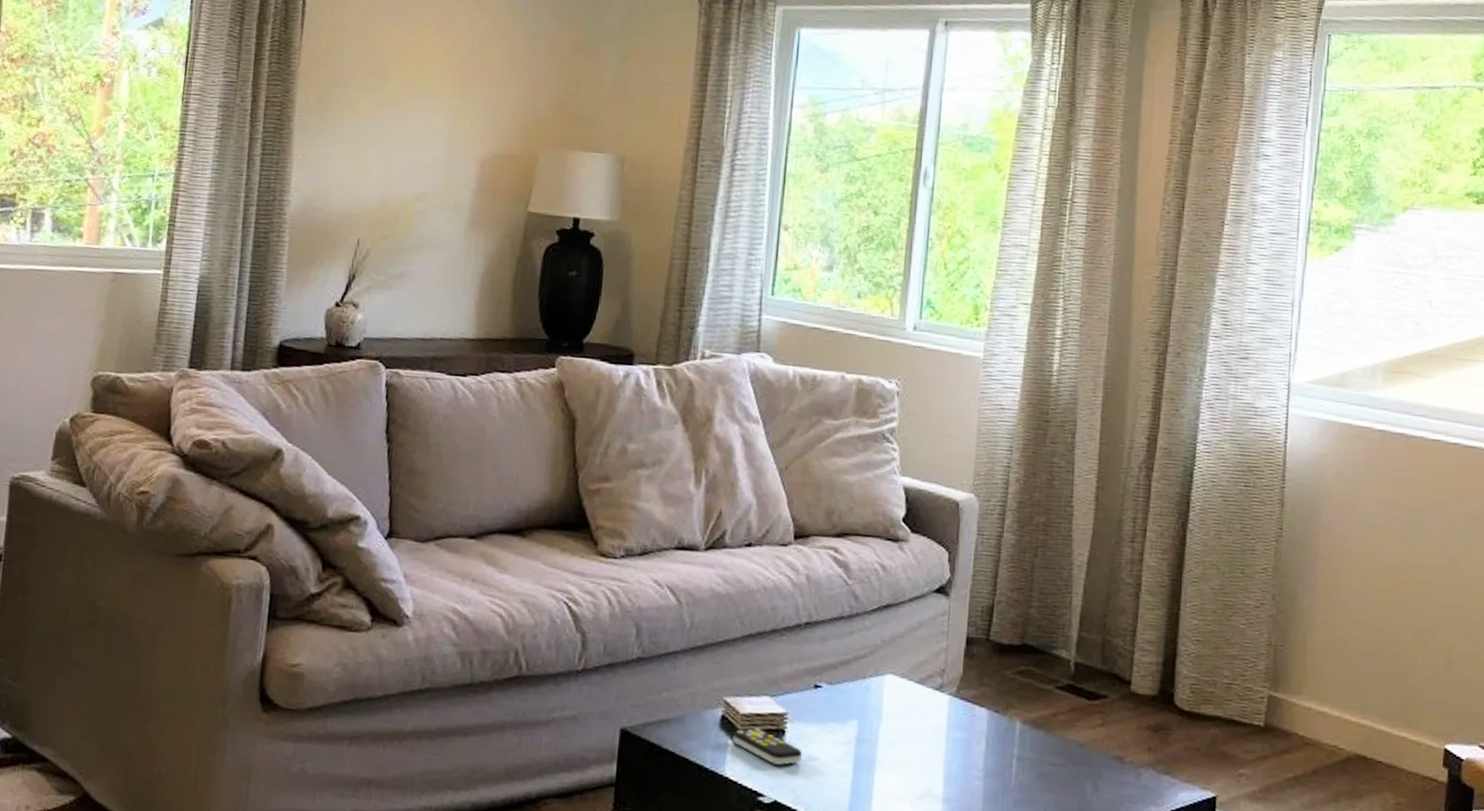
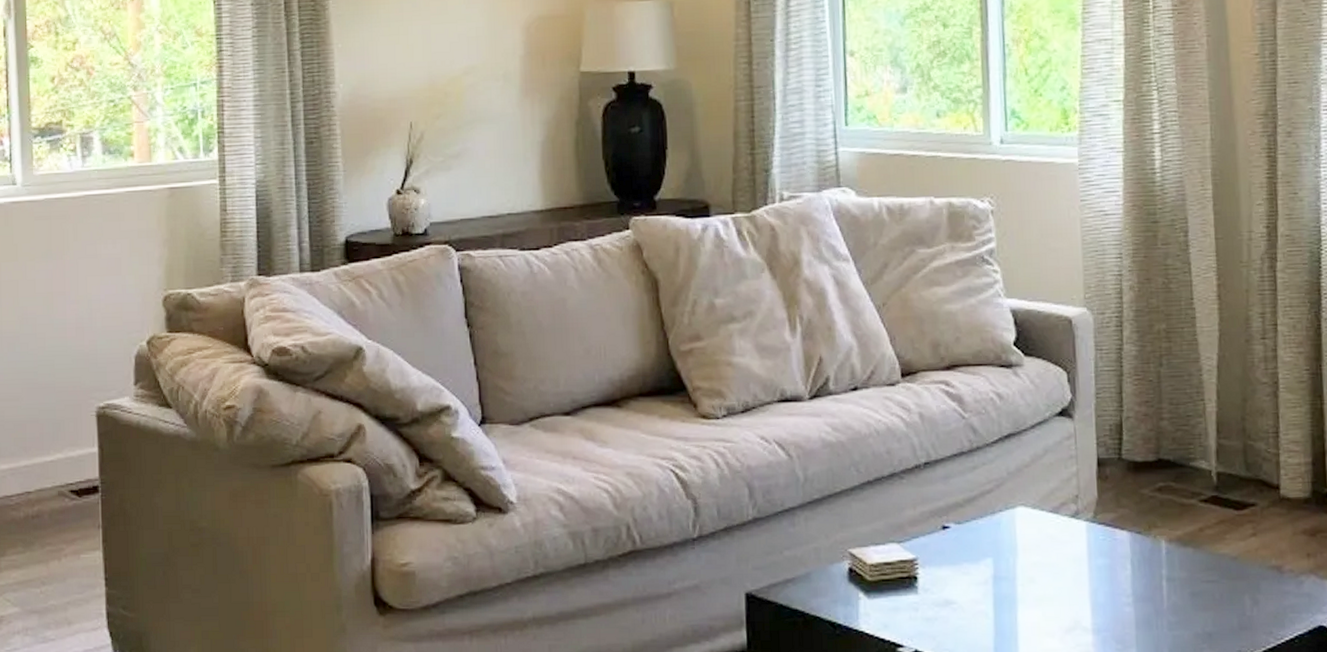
remote control: present [733,727,803,765] -> none [863,577,939,614]

